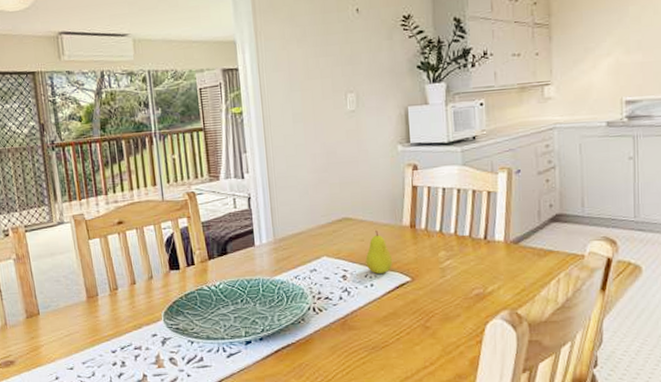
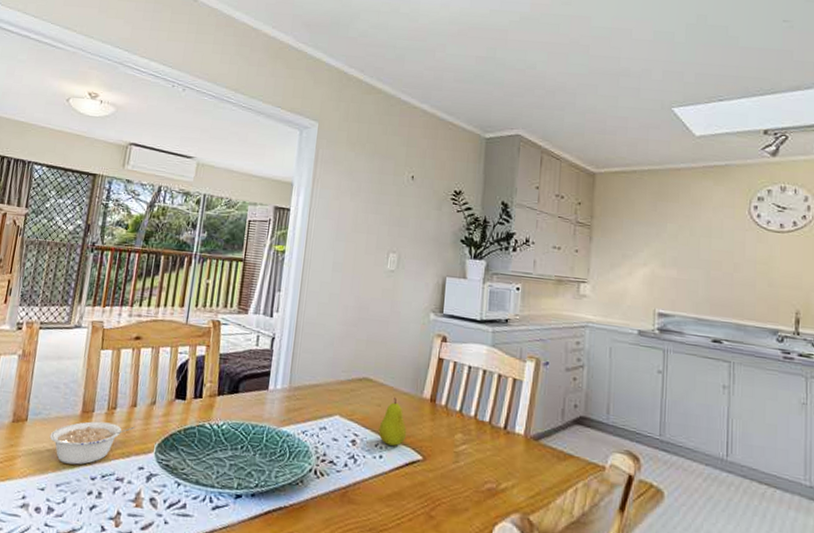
legume: none [64,301,139,344] -> present [49,421,134,465]

